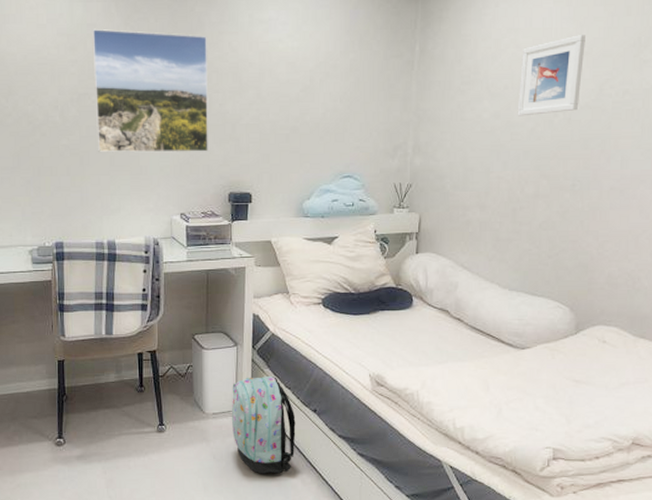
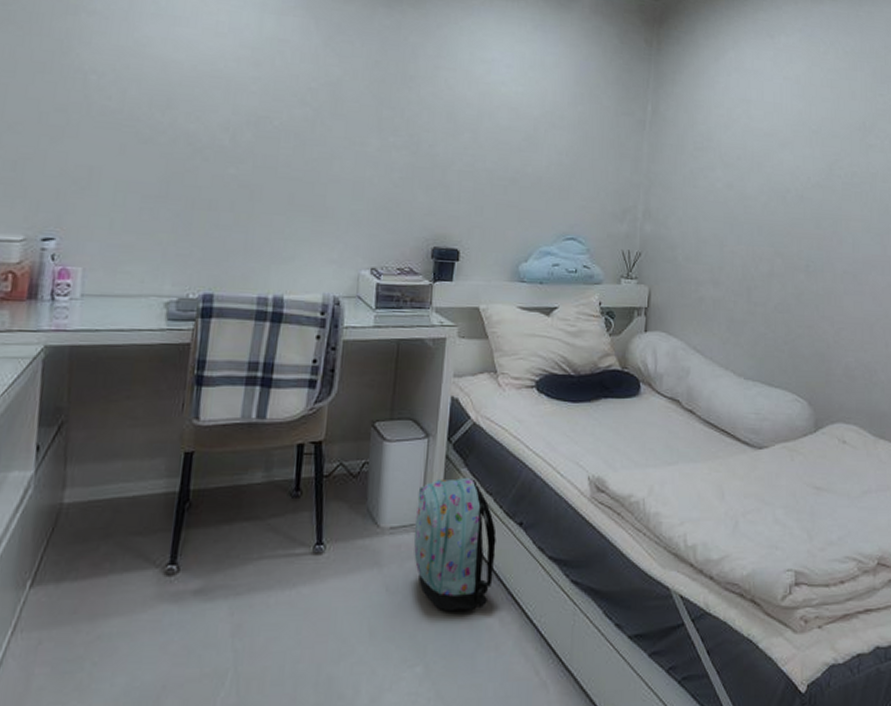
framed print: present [92,28,208,153] -> none [274,45,420,198]
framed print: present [517,35,585,116] -> none [750,113,814,190]

